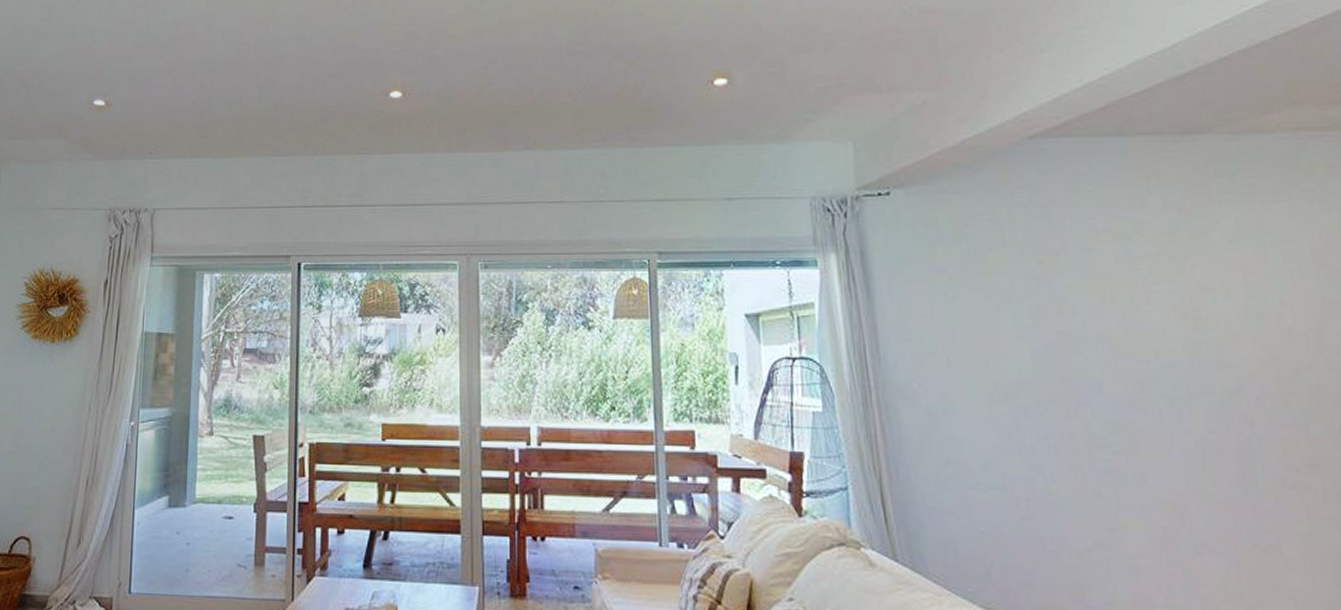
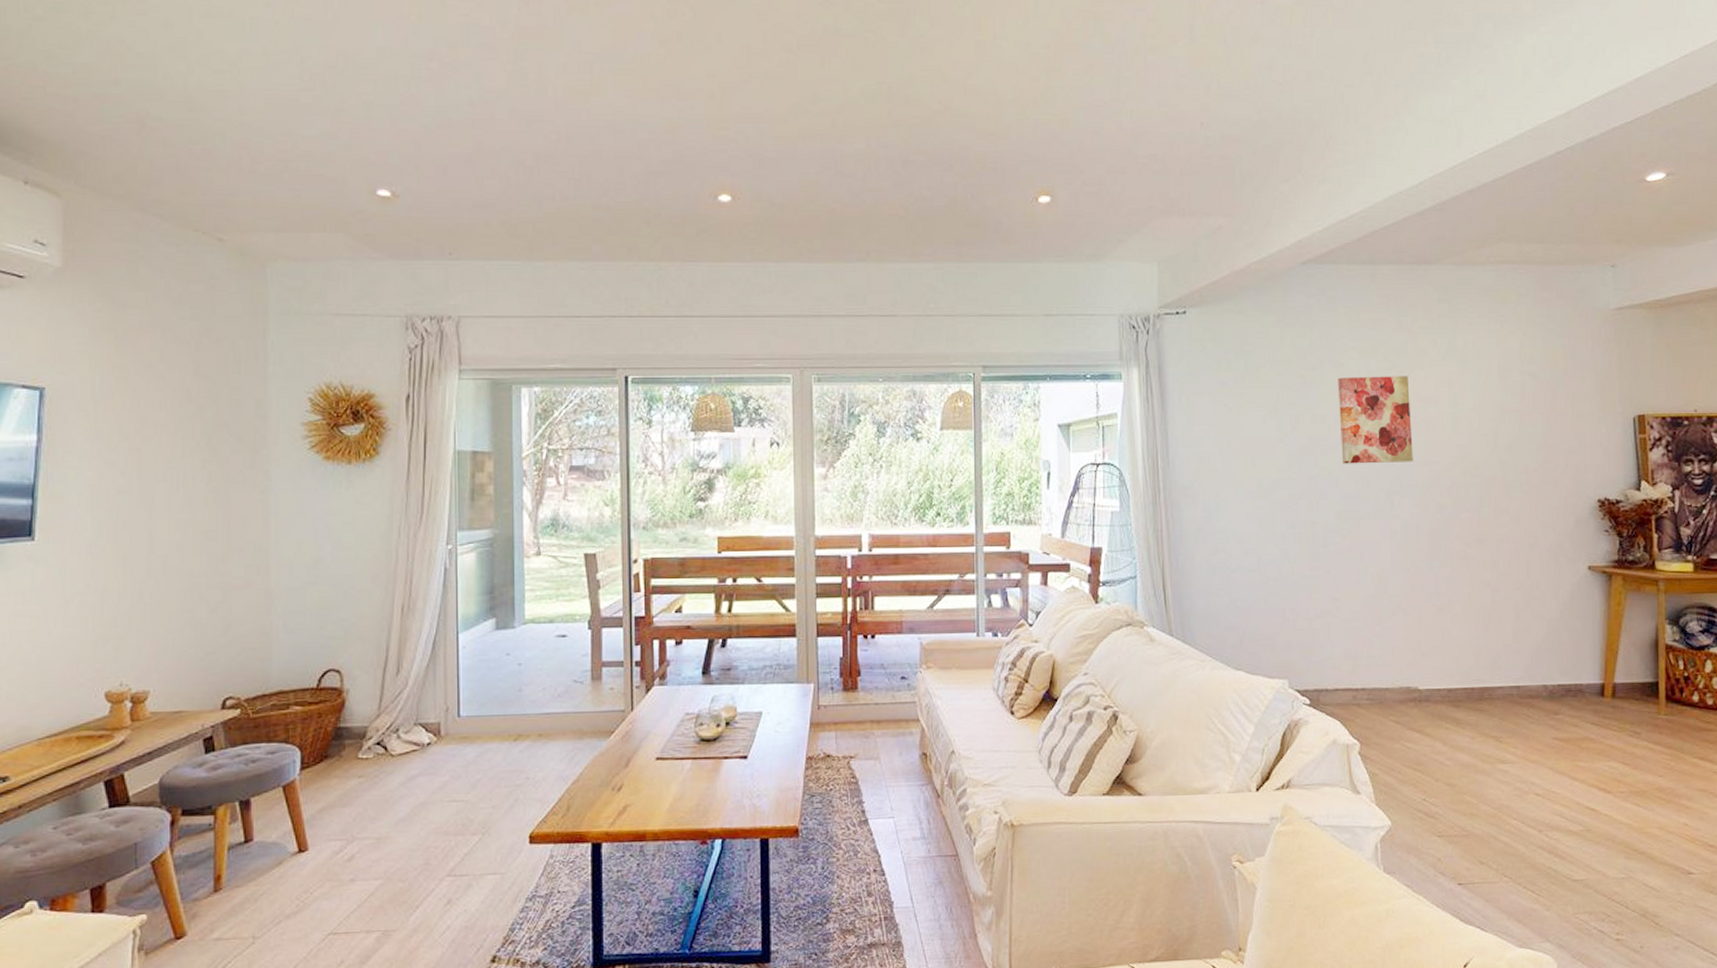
wall art: none [1088,262,1203,366] -> present [1338,376,1413,464]

